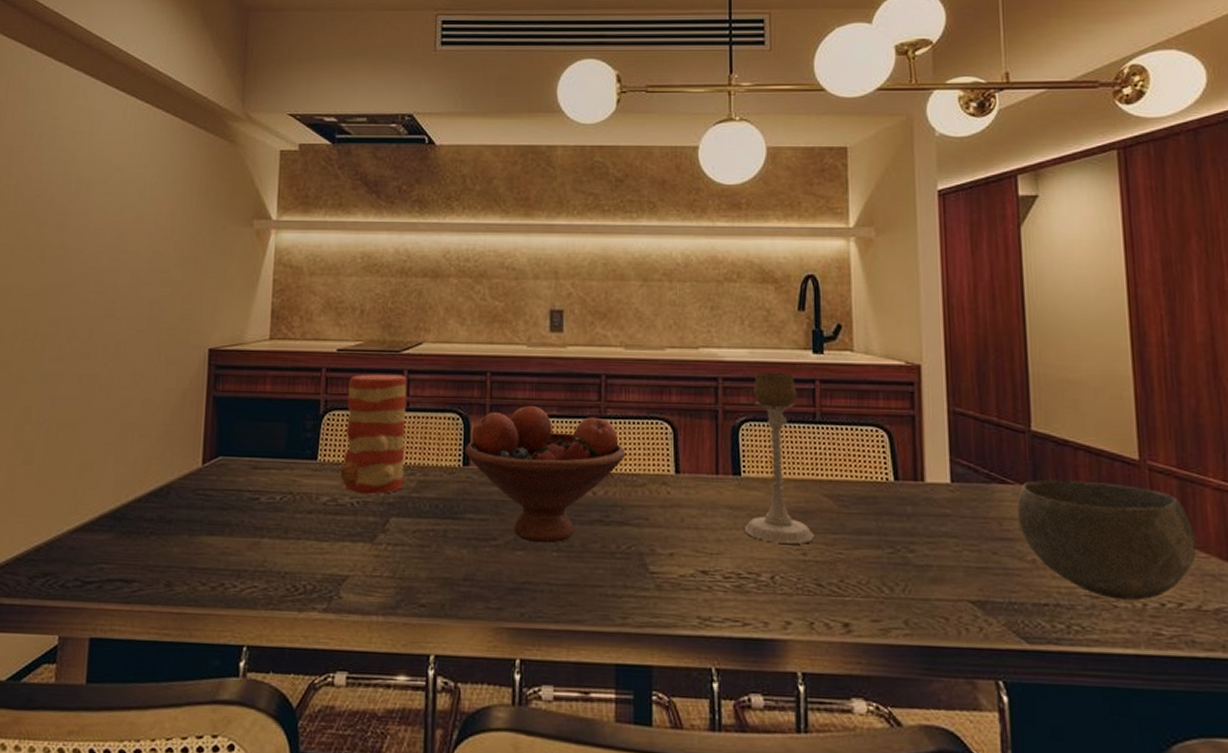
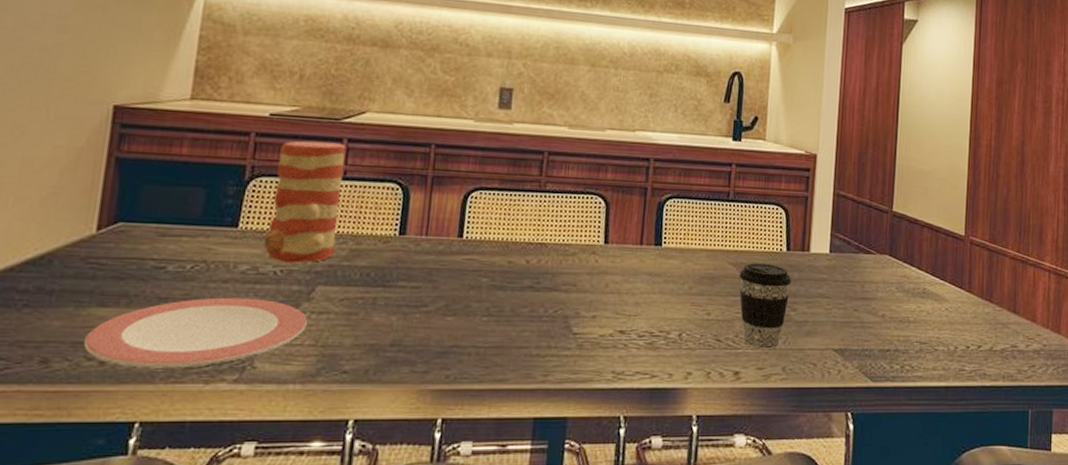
plate: none [198,527,384,595] -> present [84,297,307,368]
fruit bowl: present [465,406,625,544] -> none [402,178,560,309]
candle holder: present [745,371,814,544] -> none [661,154,718,305]
coffee cup: none [837,495,904,598] -> present [739,263,791,349]
bowl: present [1017,479,1197,601] -> none [875,250,995,345]

